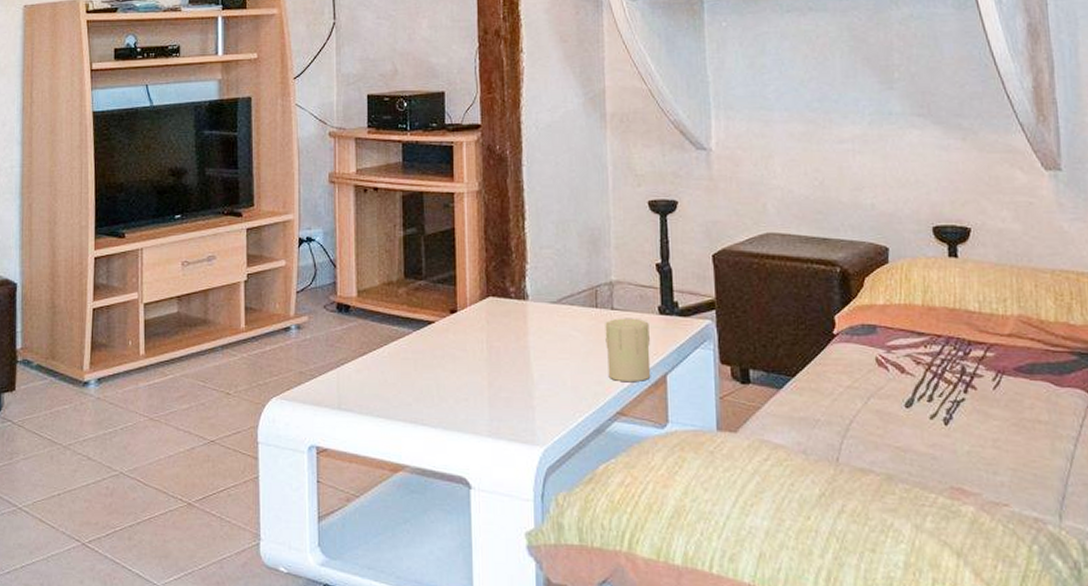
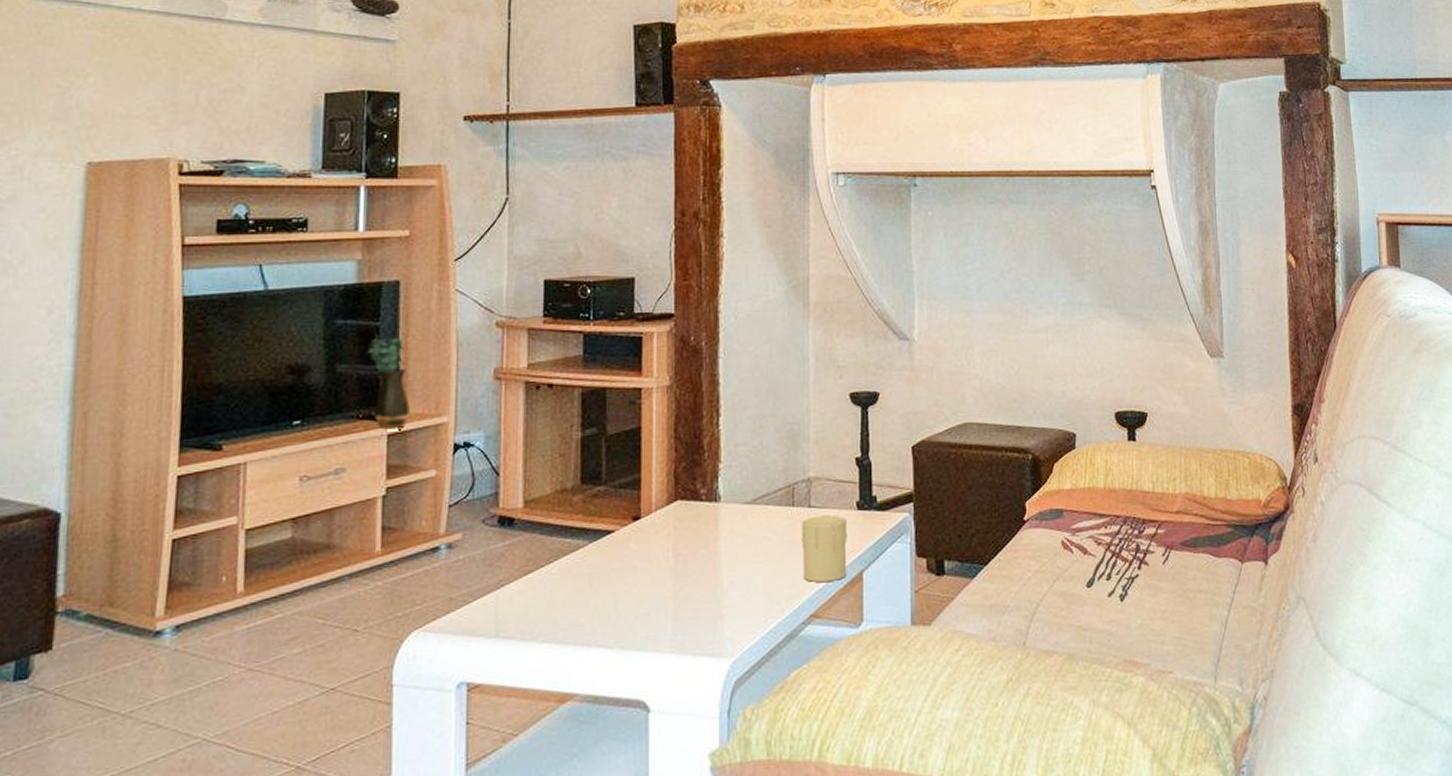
vase: none [228,141,263,224] -> present [367,333,410,430]

